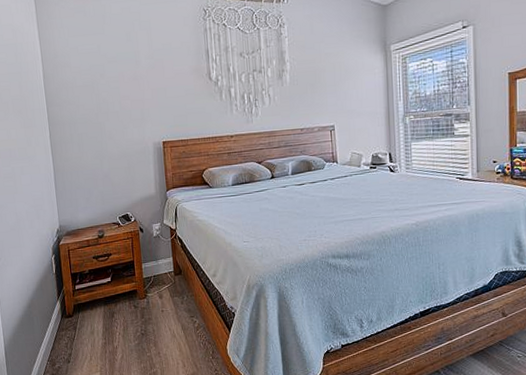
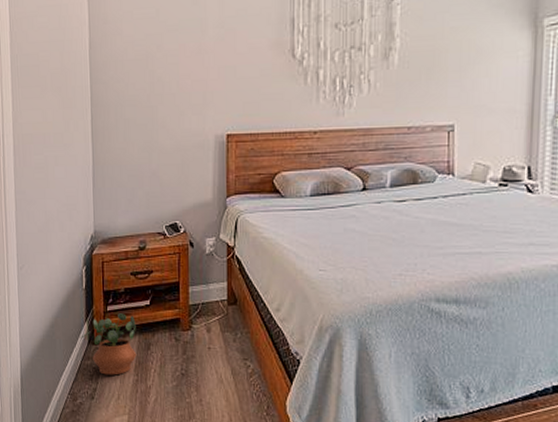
potted plant: none [55,290,104,342] -> present [81,313,137,375]

